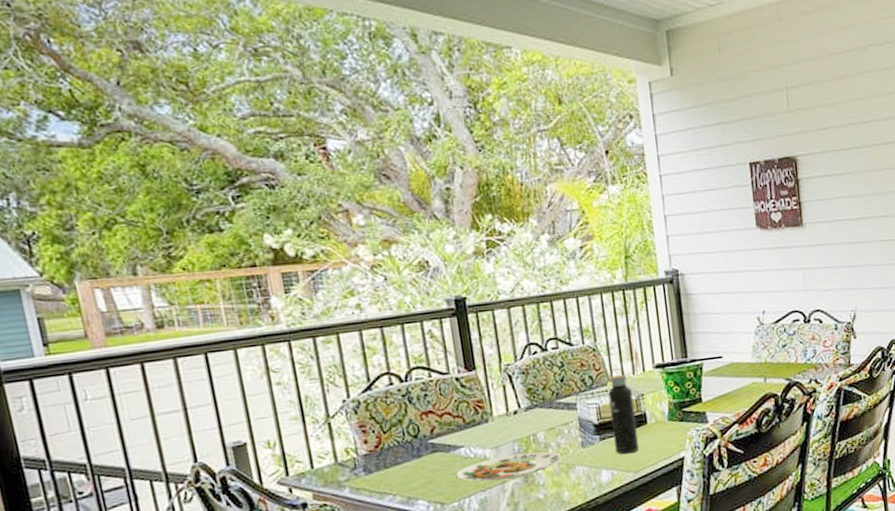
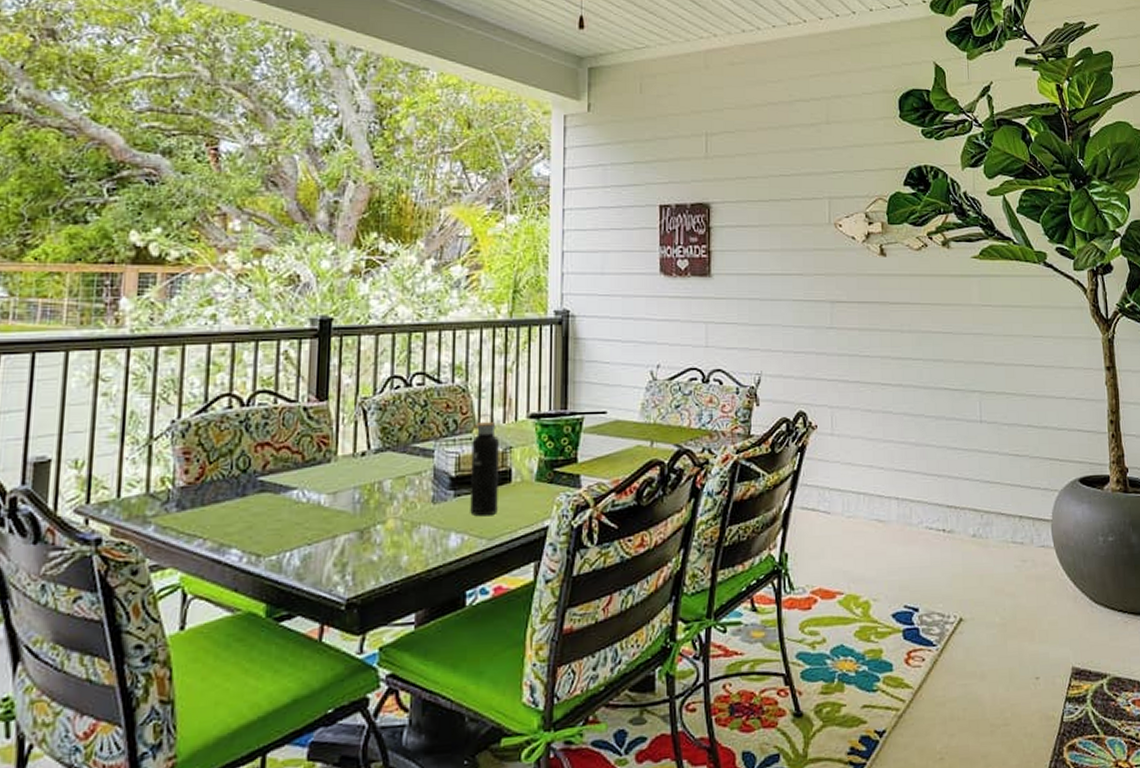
plate: present [456,451,563,482] -> none [281,503,408,534]

